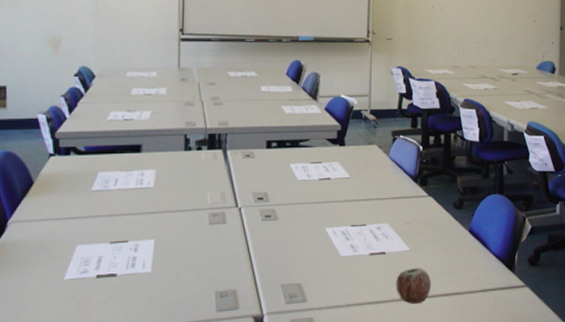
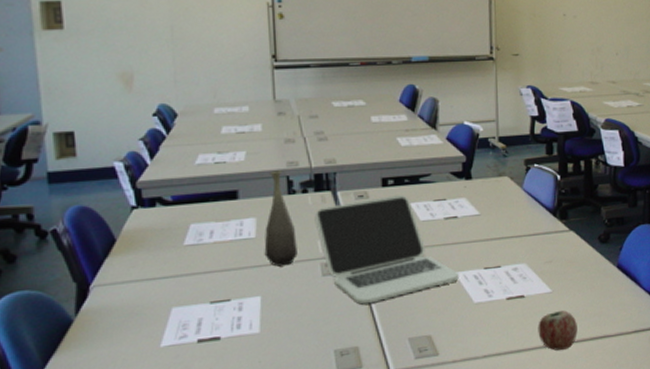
bottle: none [160,129,189,214] -> present [264,170,298,267]
laptop: none [206,155,329,252] -> present [314,194,459,304]

